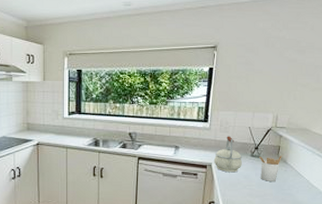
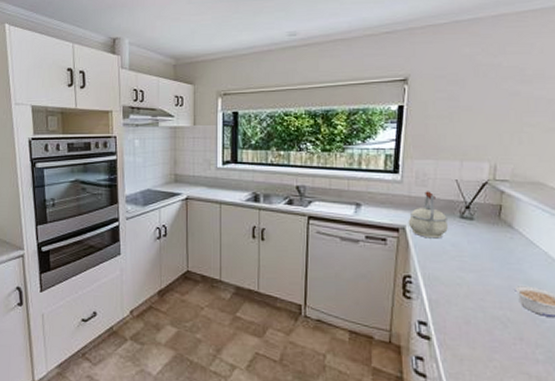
utensil holder: present [259,156,282,182] -> none [472,218,506,253]

